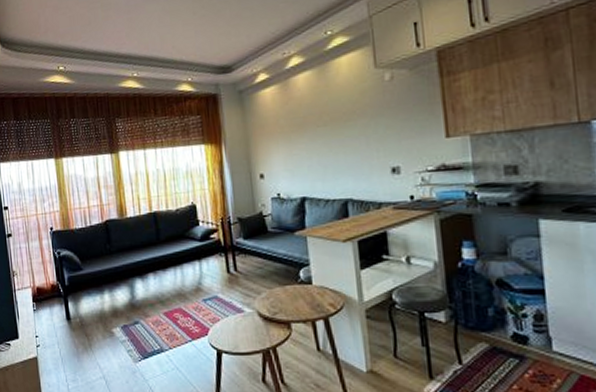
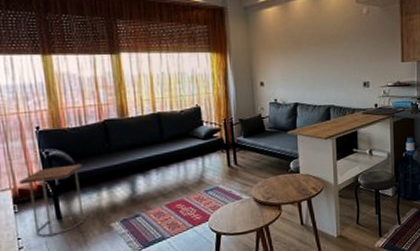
side table: none [37,265,93,337] -> present [19,164,89,237]

